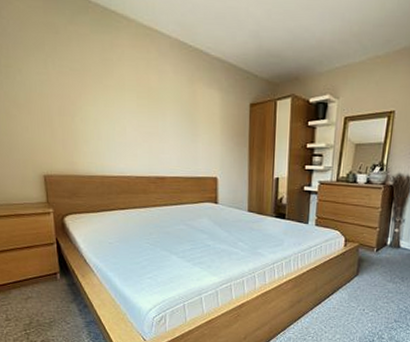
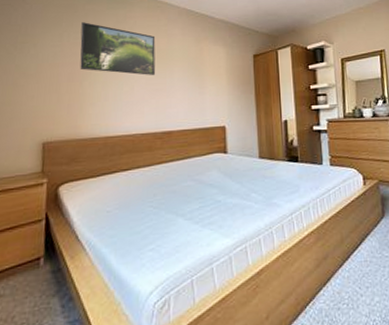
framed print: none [65,47,146,116] -> present [80,22,156,75]

